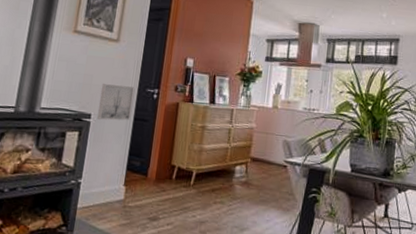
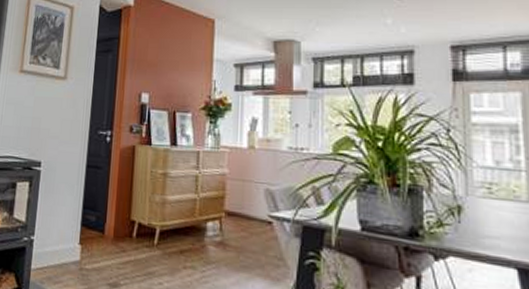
wall art: present [96,84,134,121] -> none [47,127,85,169]

